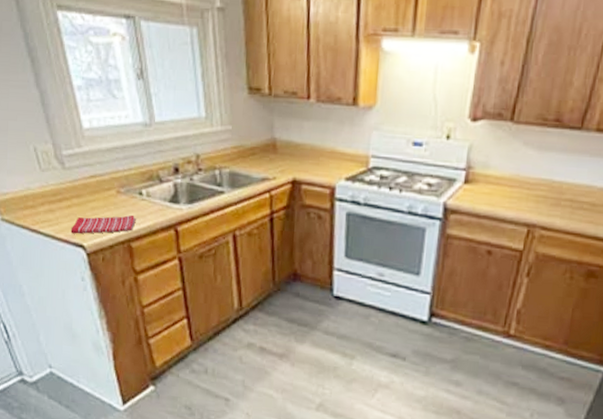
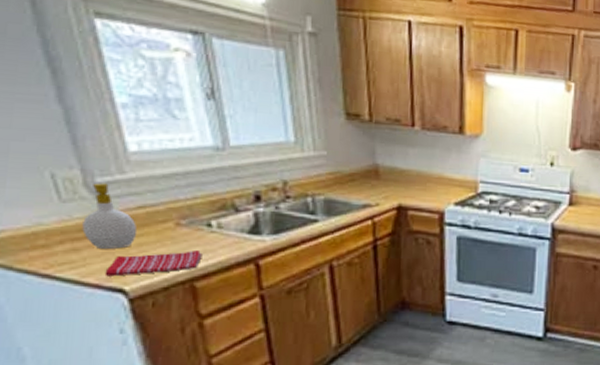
soap bottle: none [55,155,91,211] -> present [82,183,138,249]

